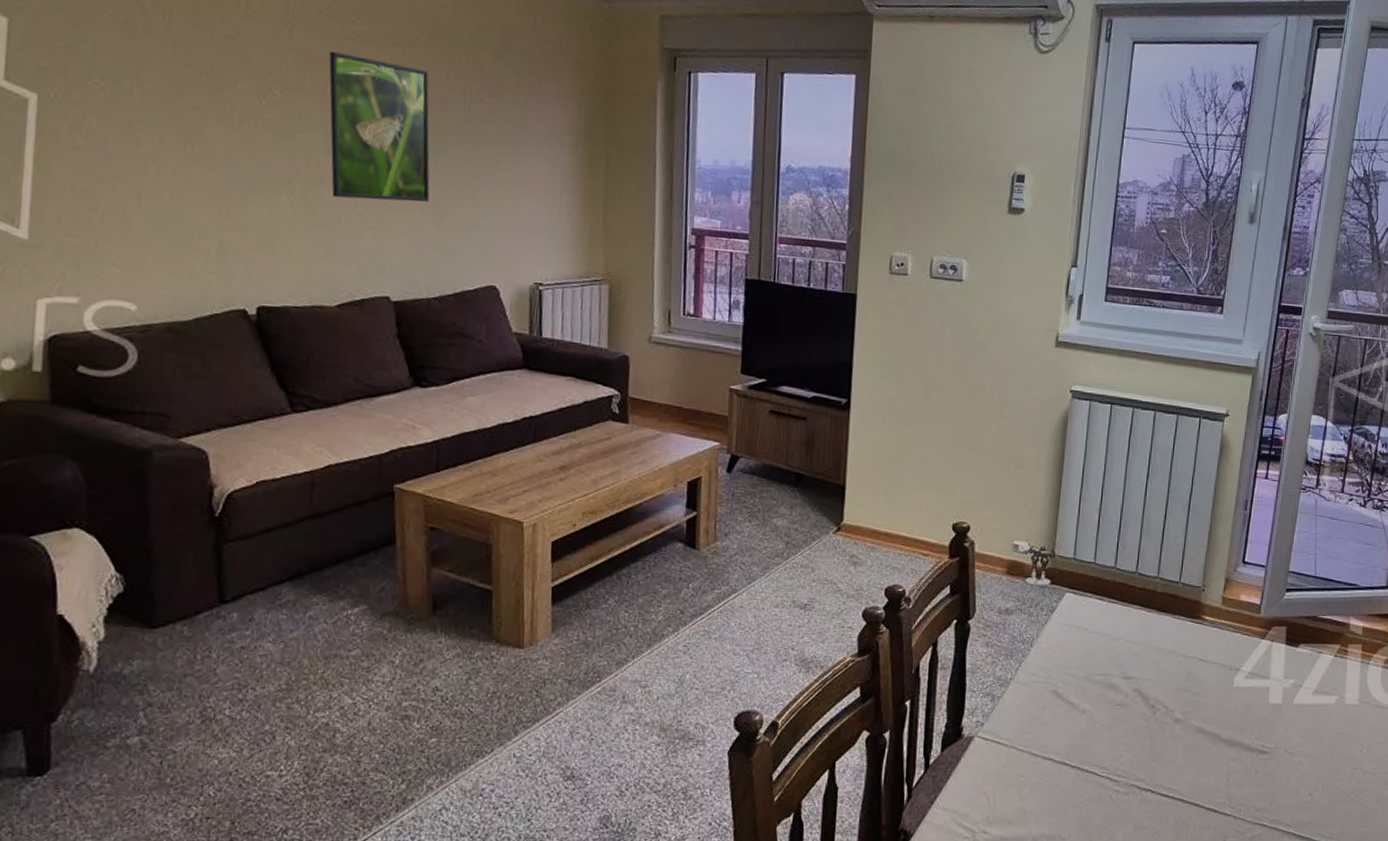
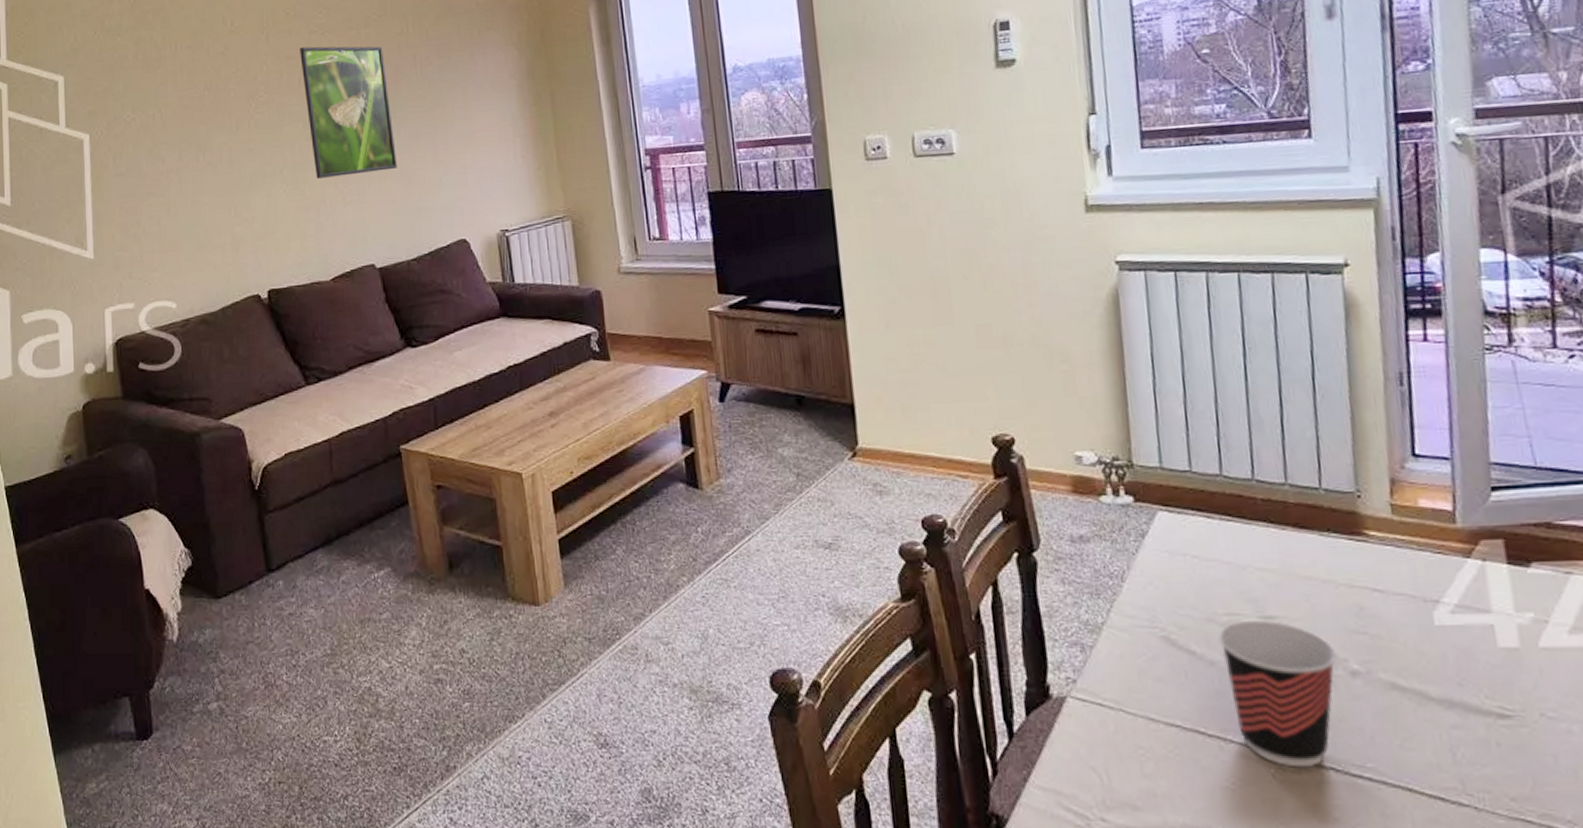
cup: none [1091,679,1168,790] -> present [1218,619,1337,768]

